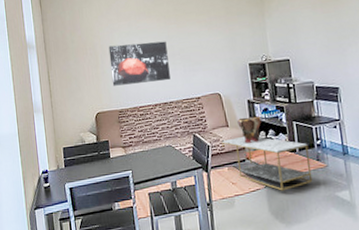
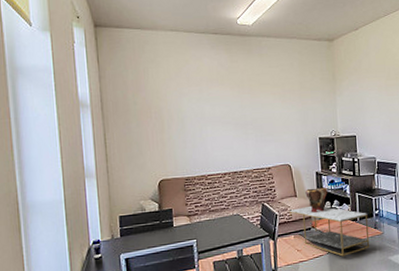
wall art: present [108,41,170,86] -> none [176,110,242,153]

